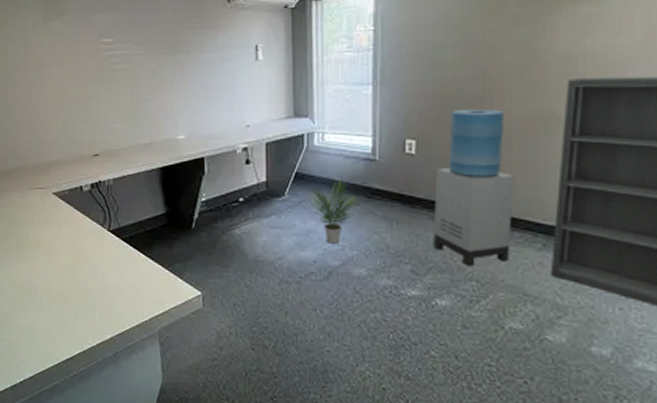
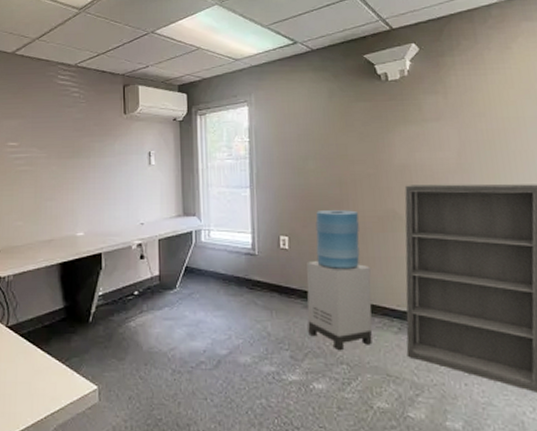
potted plant: present [306,179,362,244] -> none [195,272,245,333]

